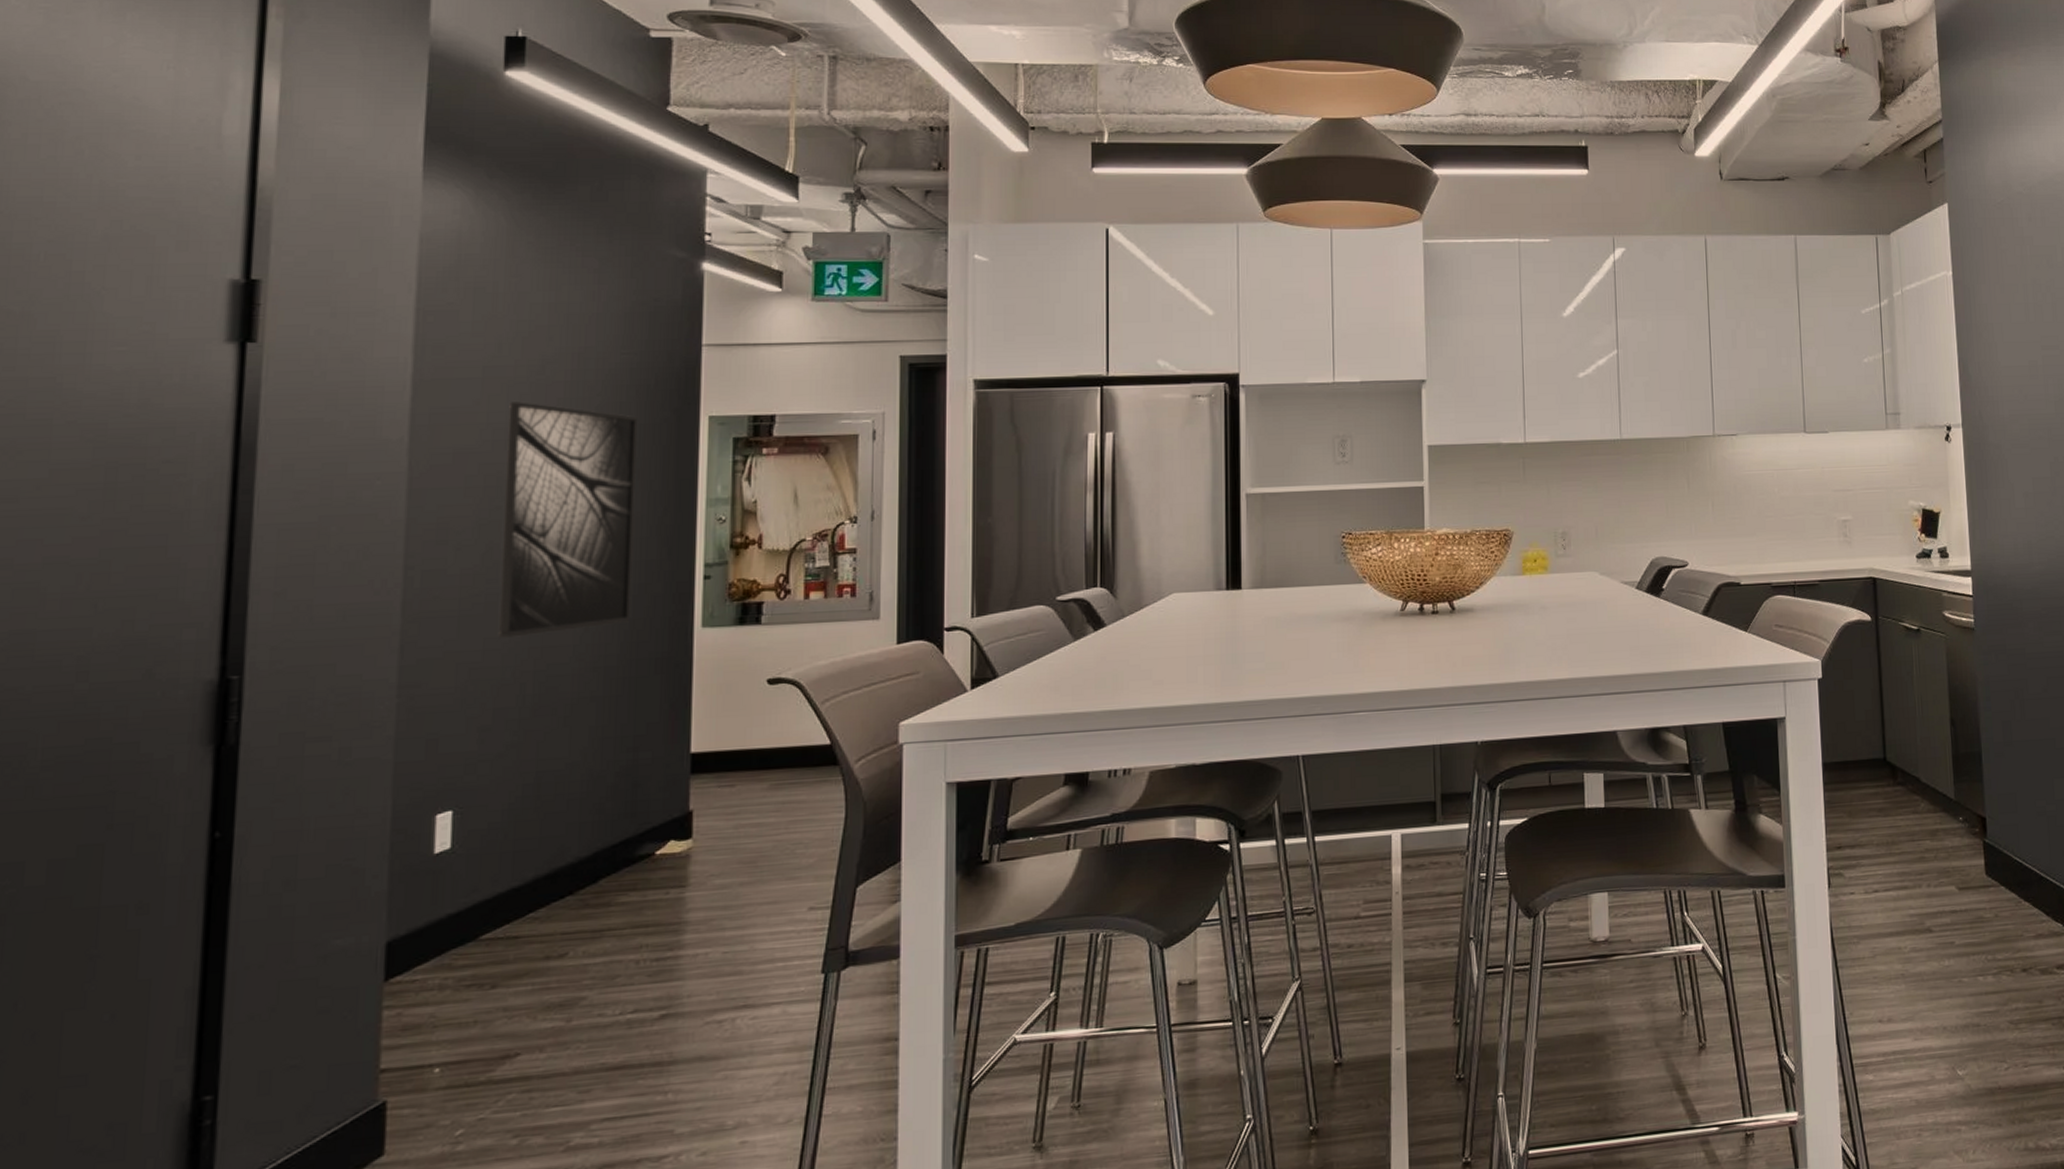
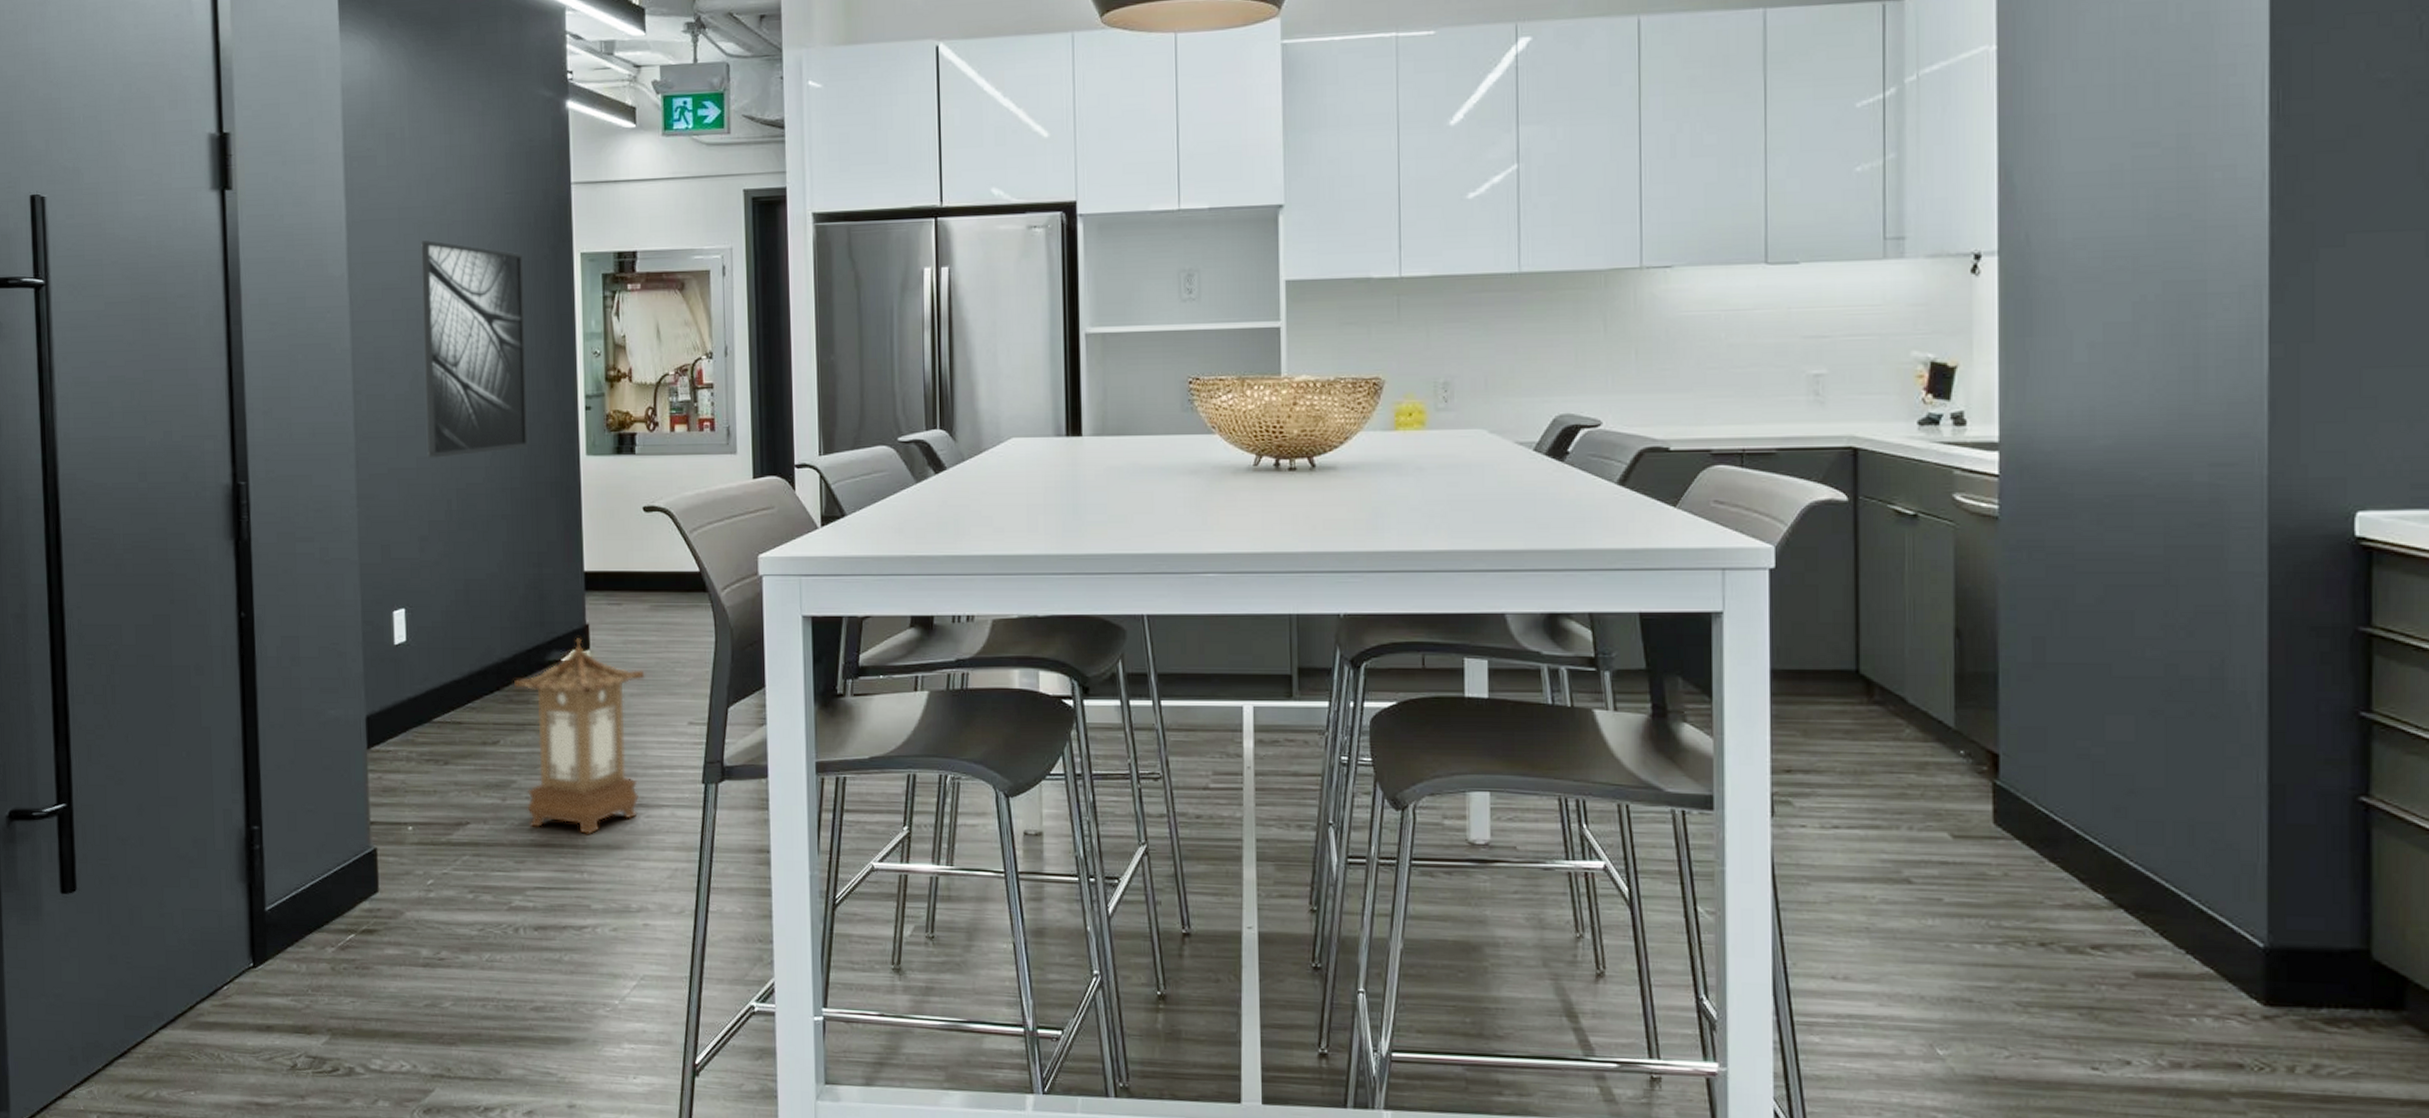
lantern: none [592,826,759,1049] -> present [514,638,645,835]

